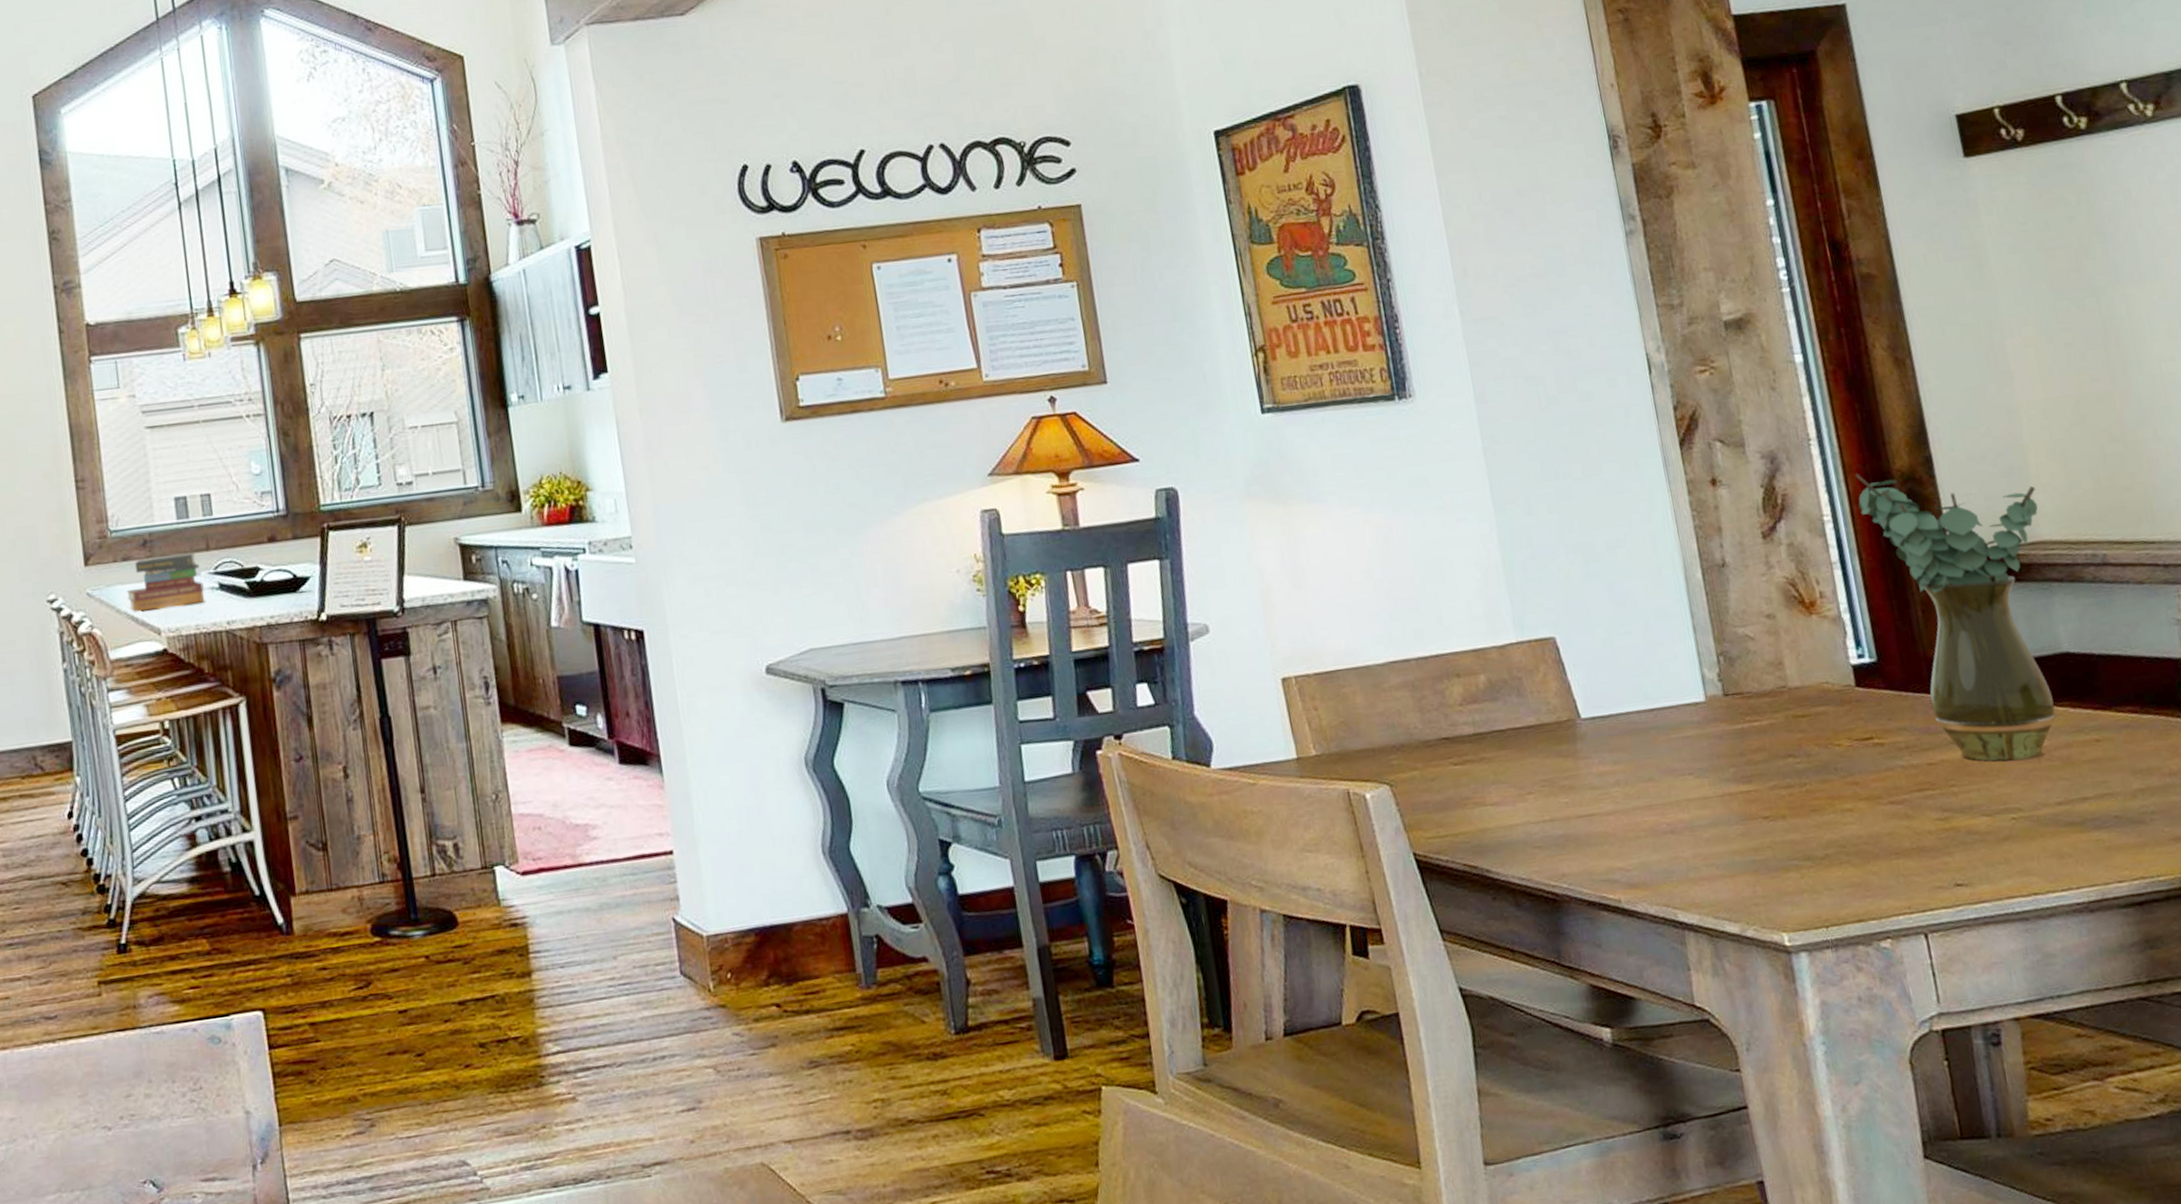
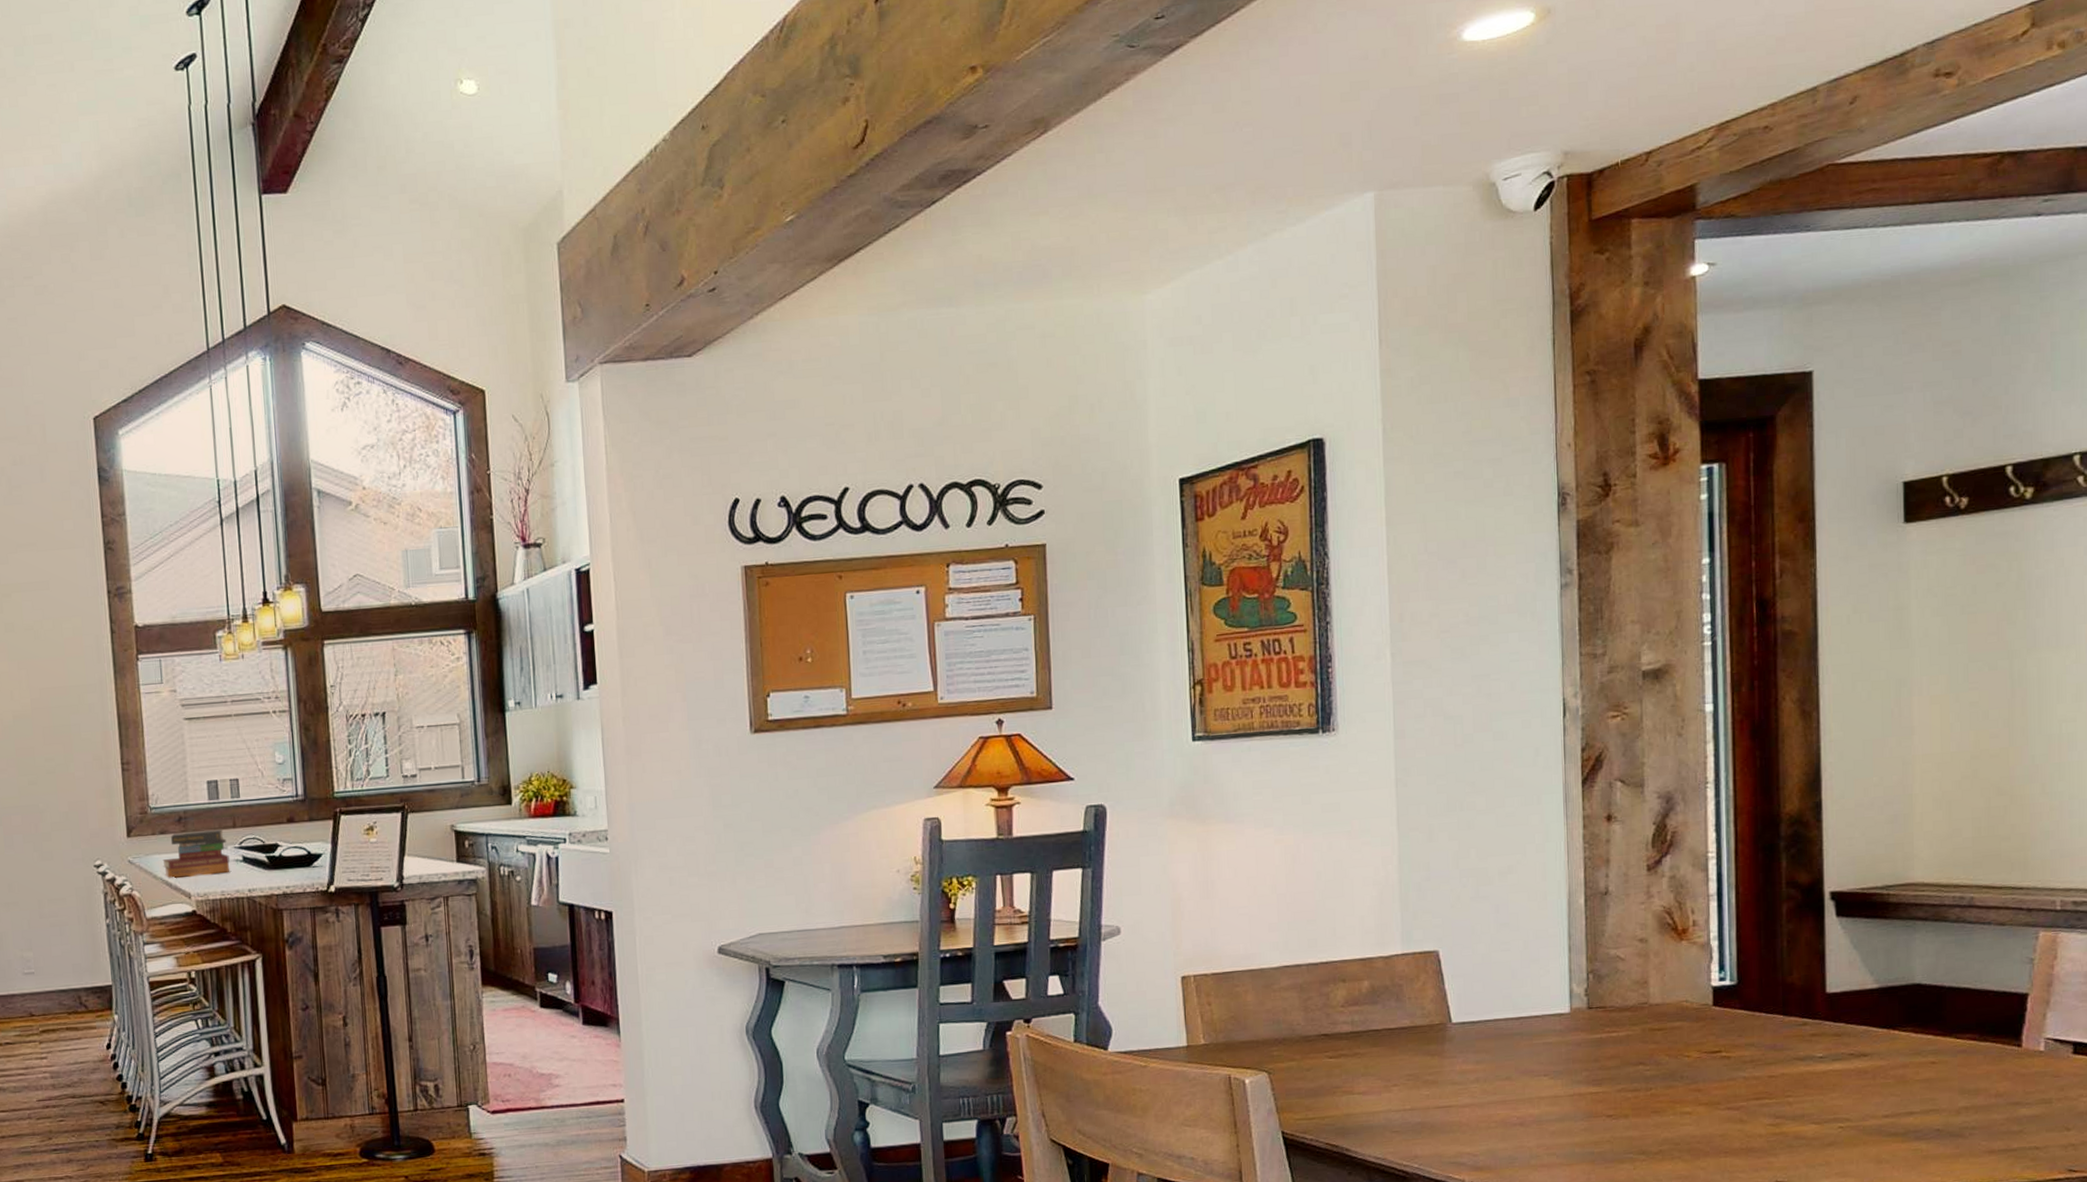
vase: present [1854,474,2055,761] -> none [1744,815,1917,1077]

